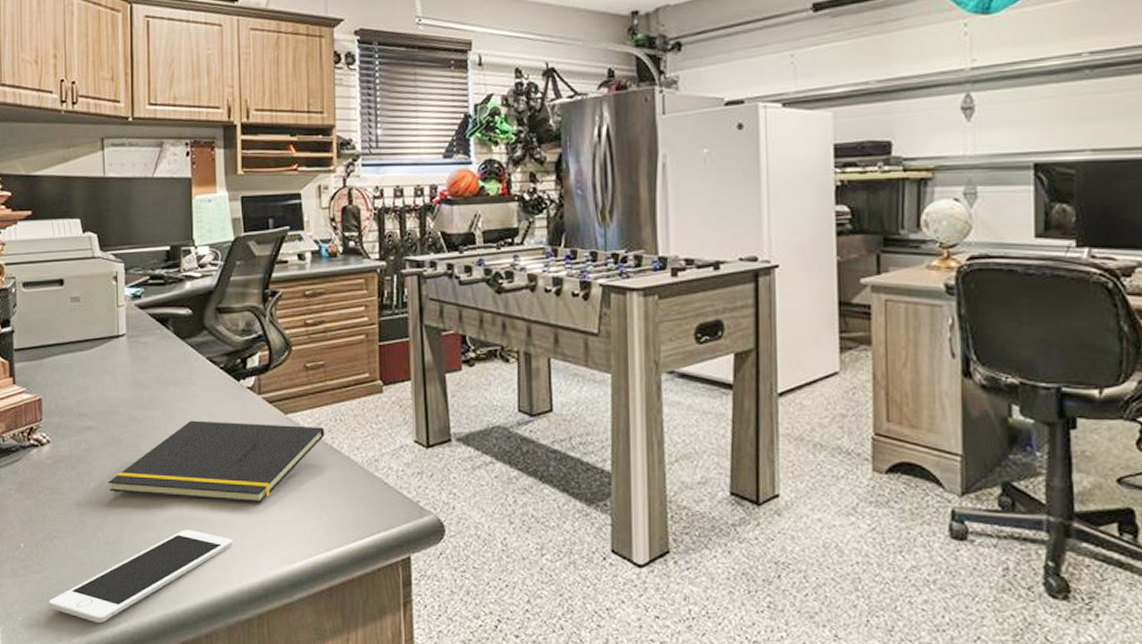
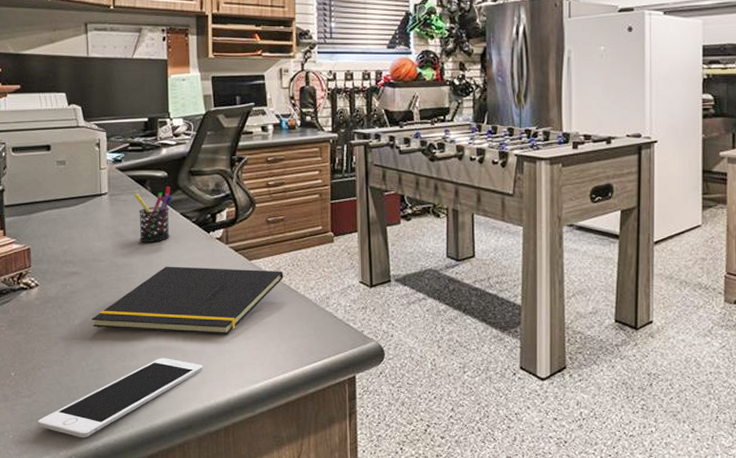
pen holder: none [155,327,198,392] -> present [134,187,172,242]

